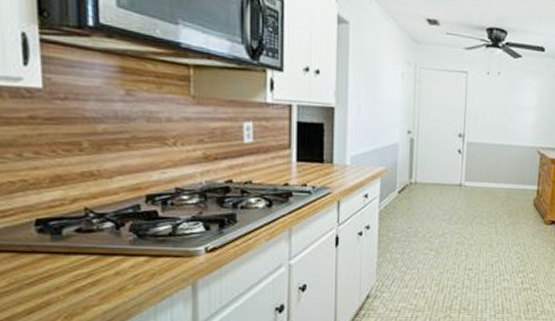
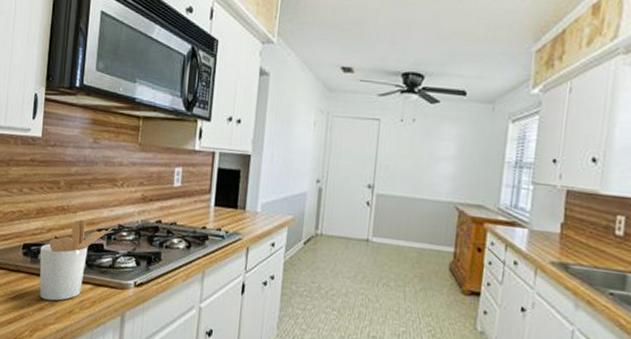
utensil holder: none [63,185,168,280] -> present [39,219,113,301]

